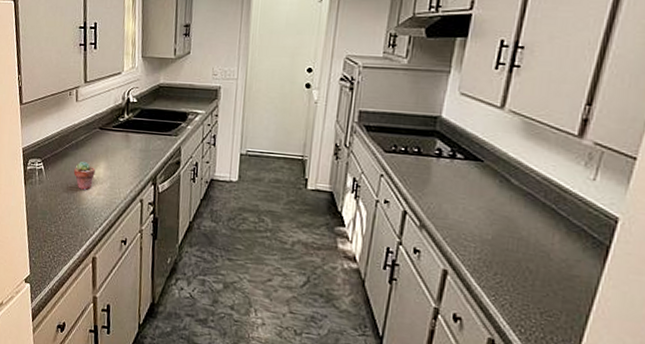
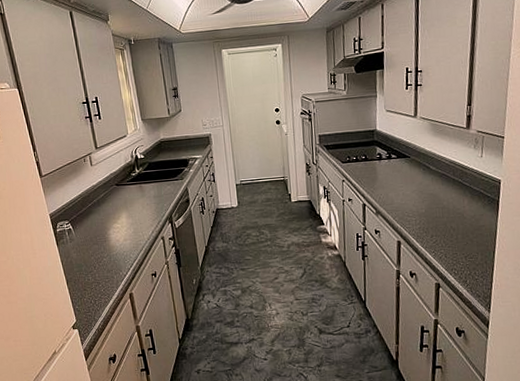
potted succulent: present [73,161,95,191] -> none [99,214,119,240]

